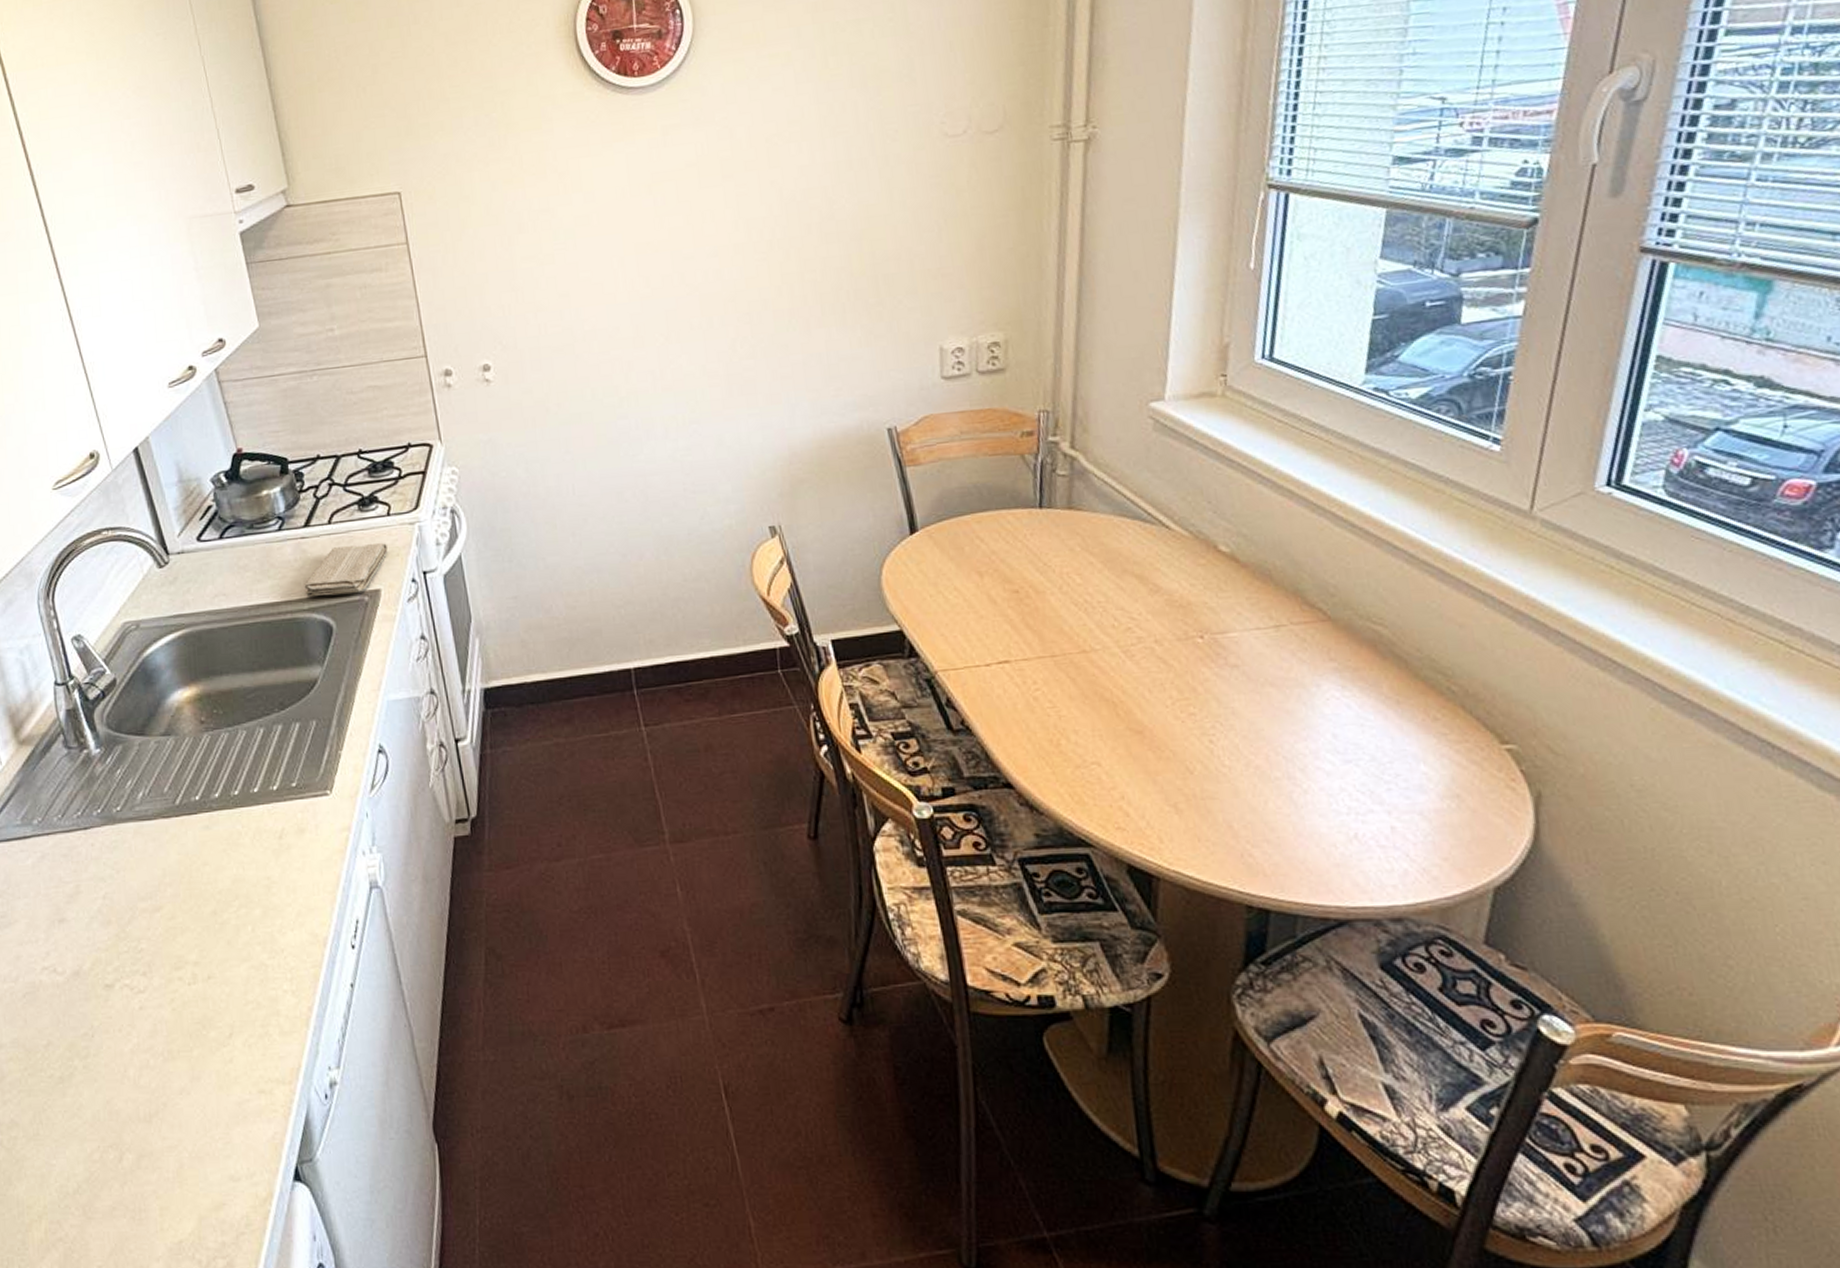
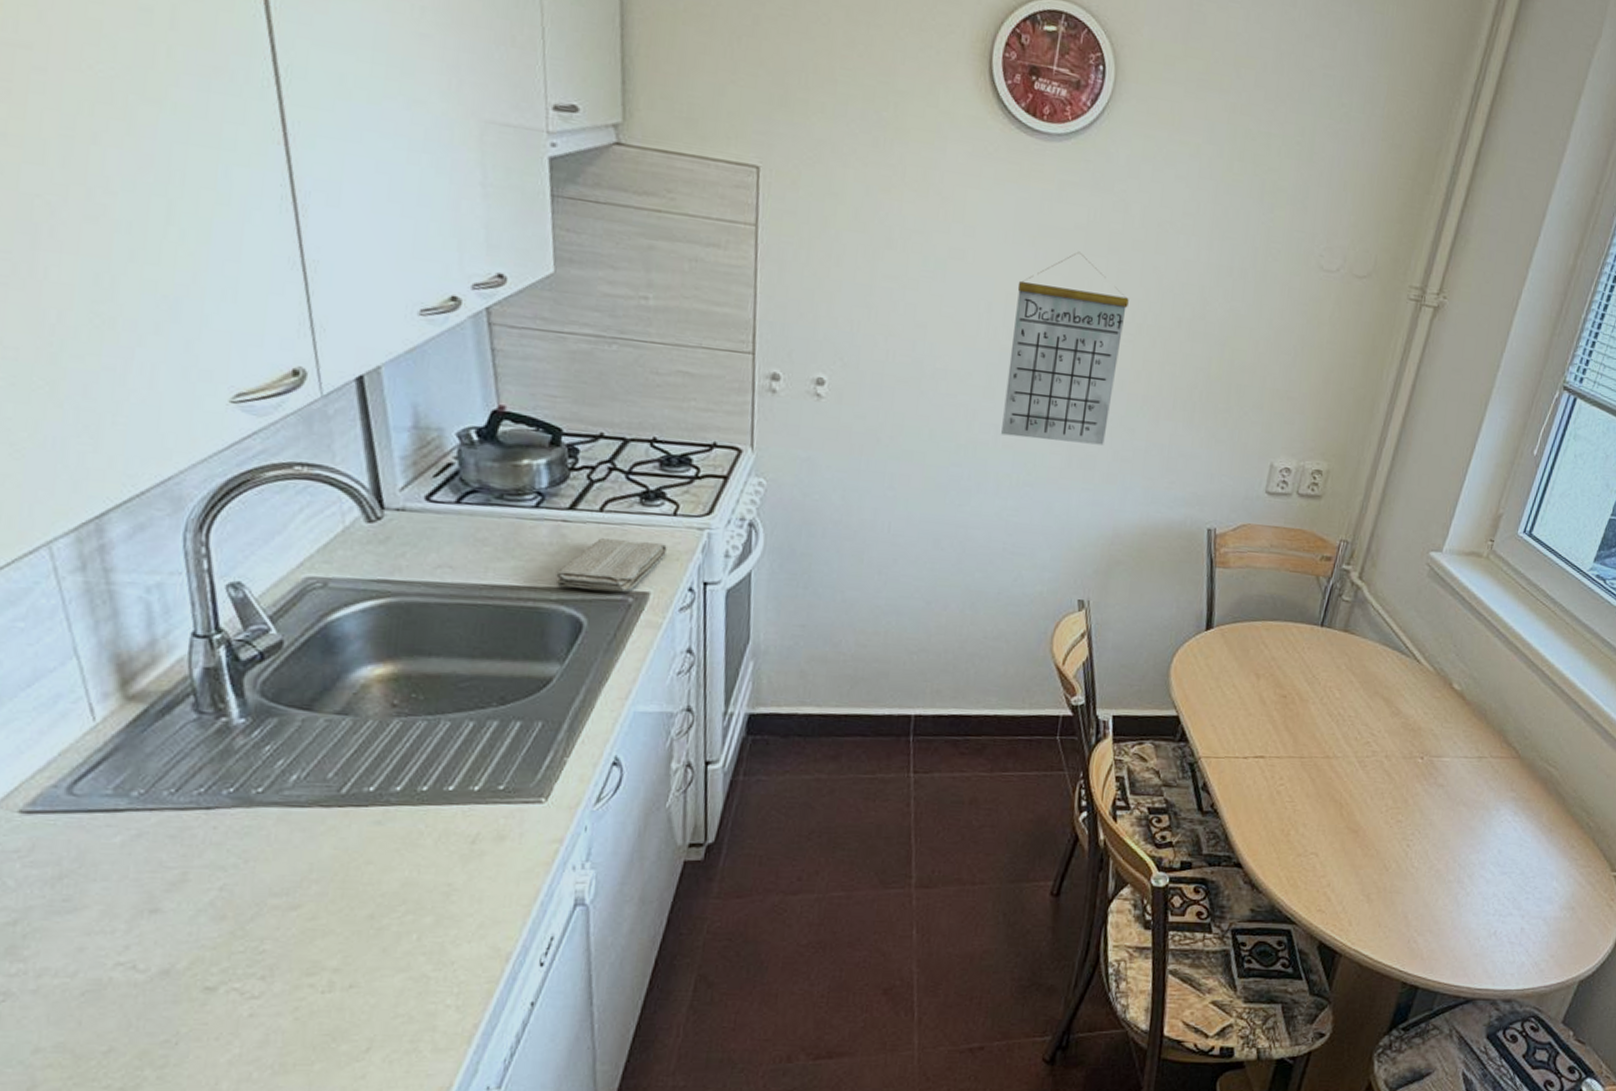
calendar: none [643,187,760,379] -> present [1001,251,1129,446]

